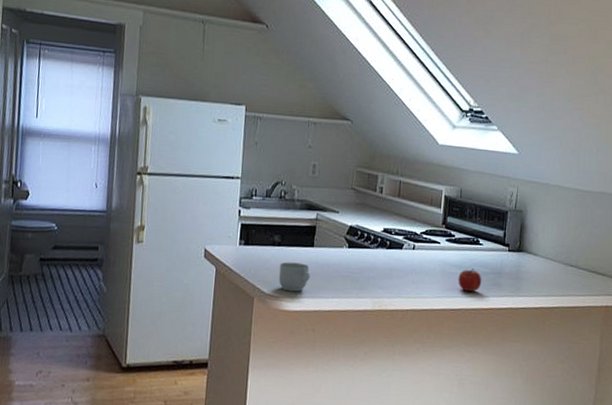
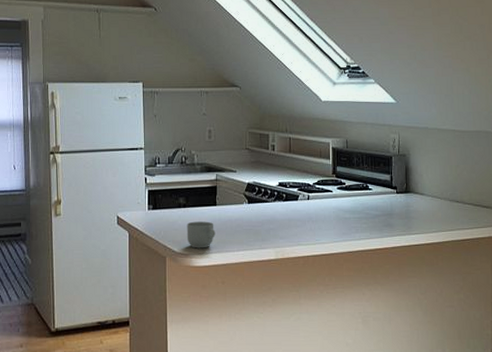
fruit: present [458,268,482,292] -> none [352,212,375,234]

